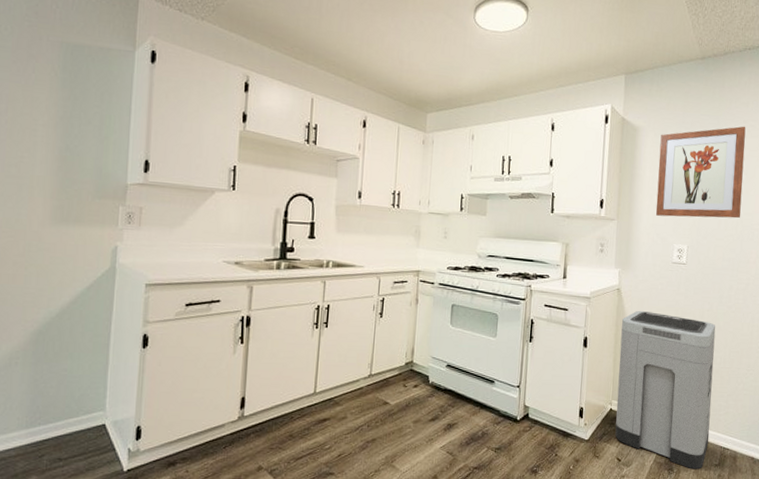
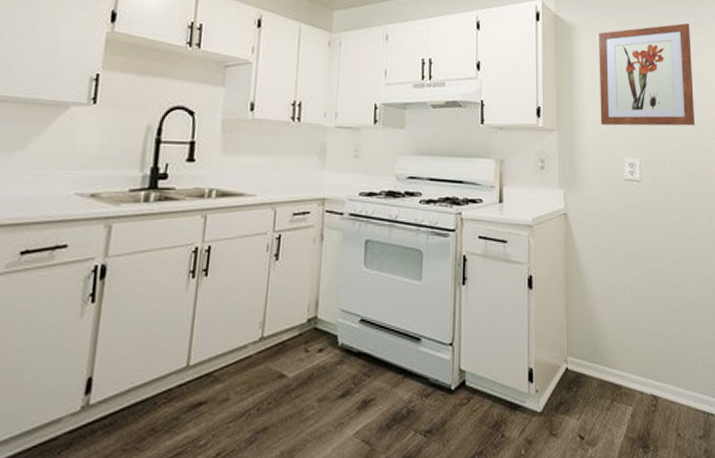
trash can: present [615,310,716,470] -> none [571,239,689,445]

